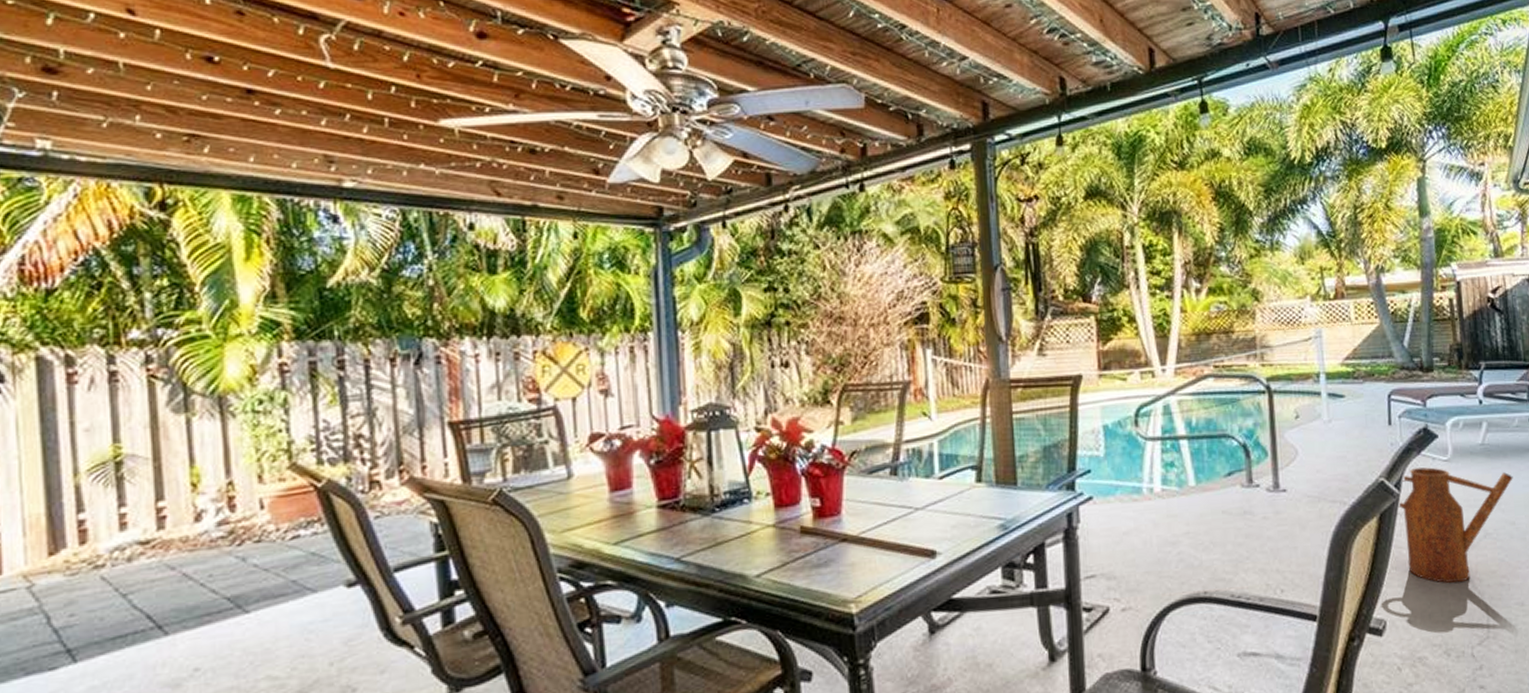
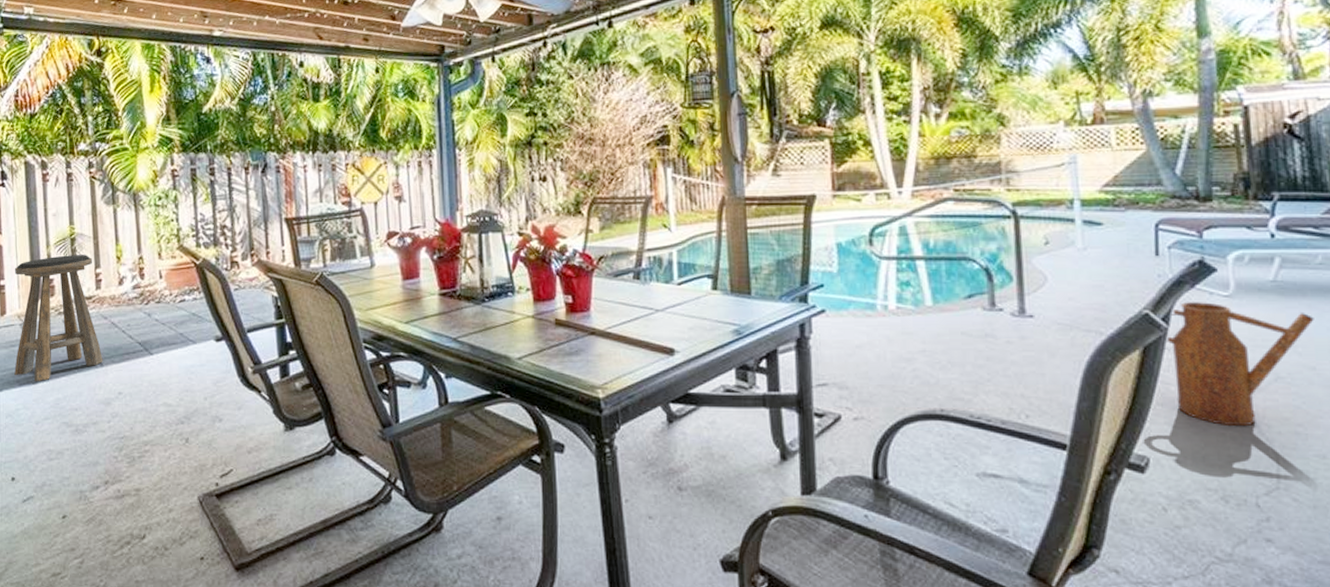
stool: none [17,483,169,666] -> present [14,255,103,381]

